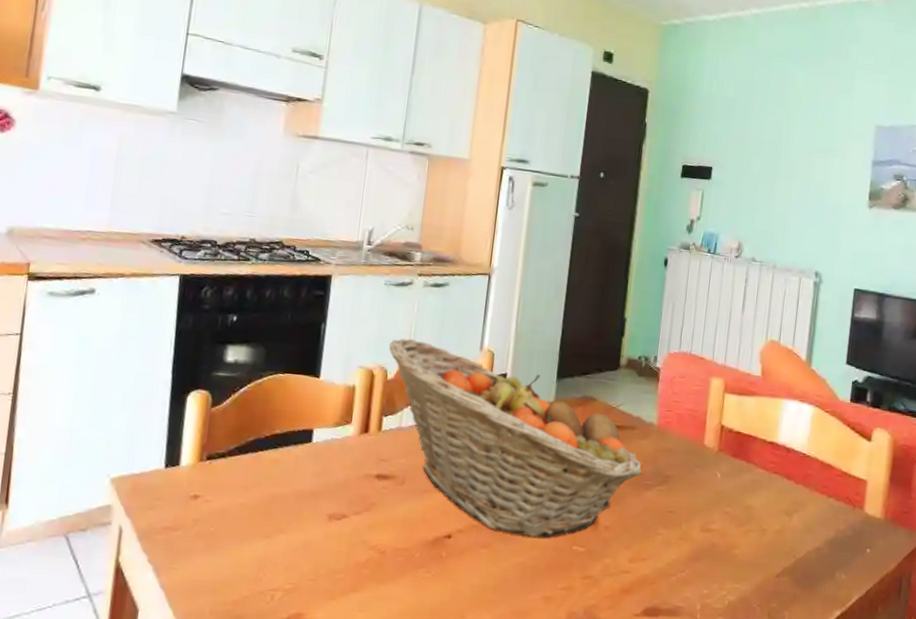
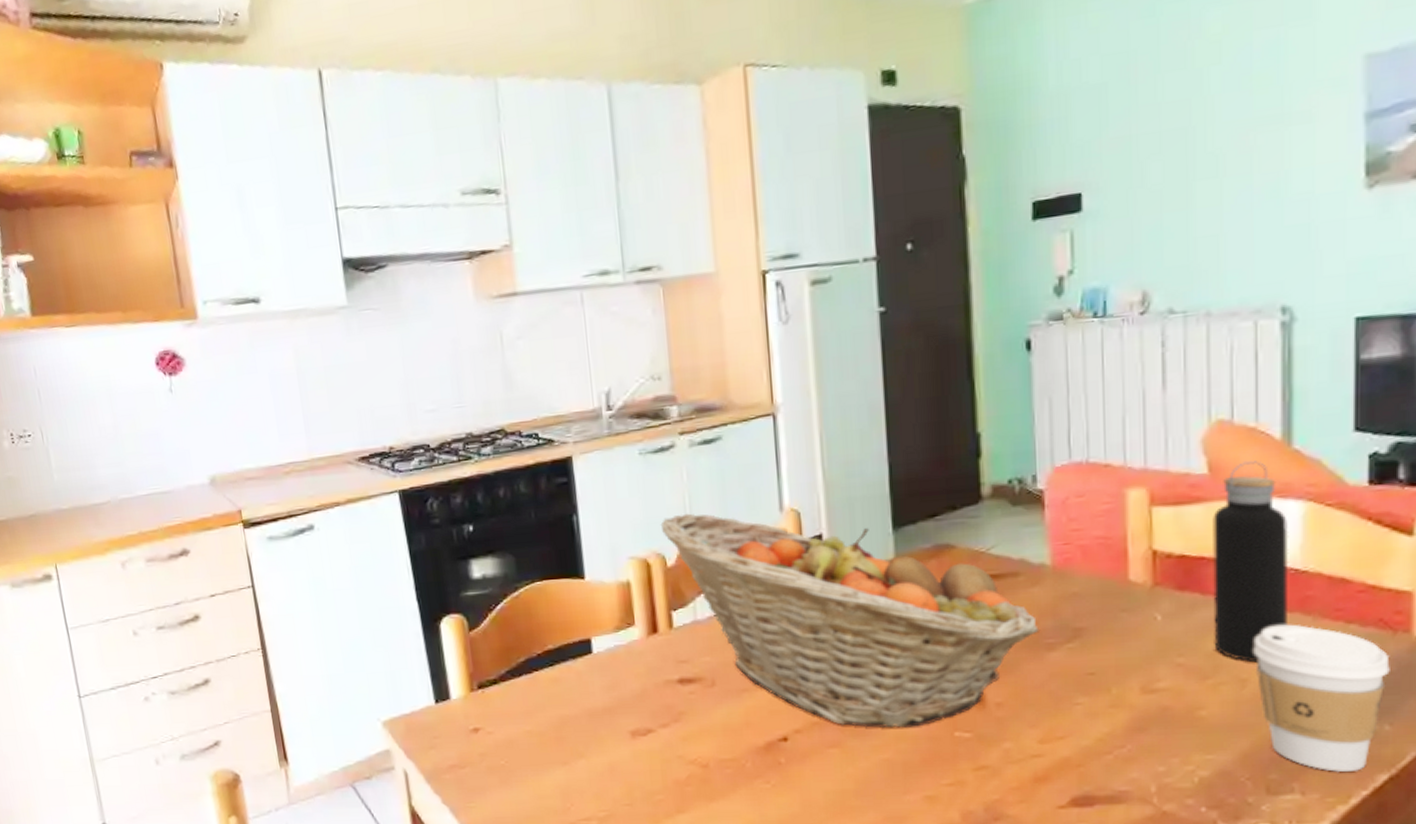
water bottle: none [749,372,803,518] -> present [1213,461,1289,663]
coffee cup: none [772,492,849,607] -> present [1253,624,1390,772]

